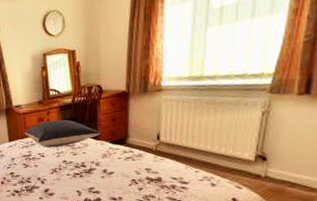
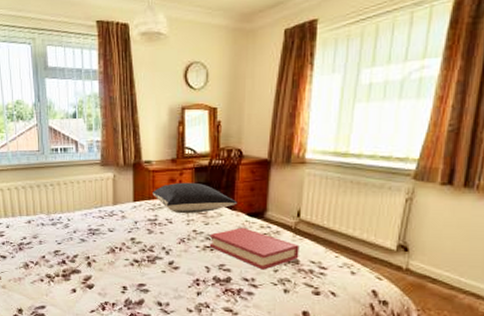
hardback book: none [78,154,161,189] -> present [209,227,300,270]

